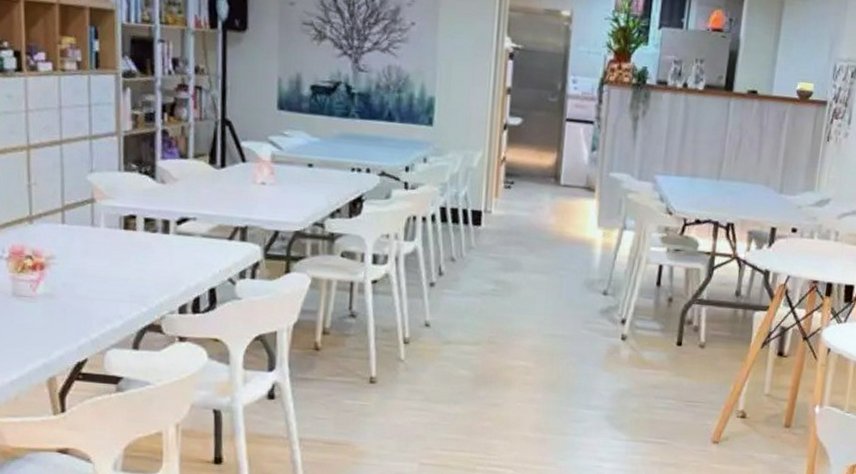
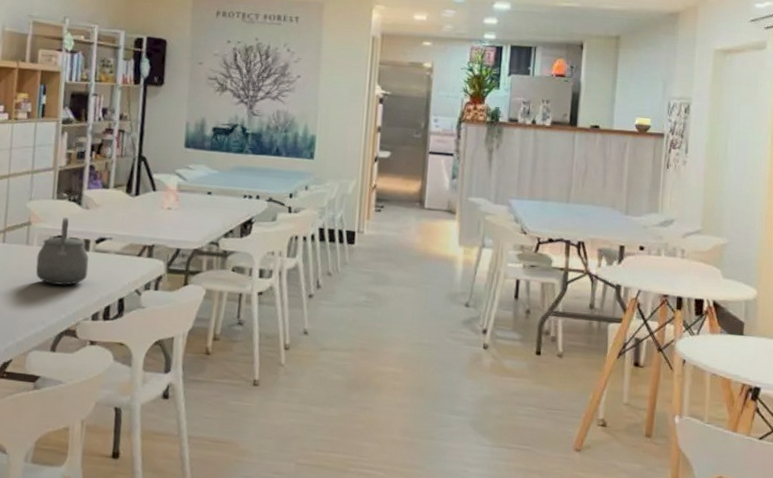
tea kettle: none [106,193,170,274] -> present [36,217,89,285]

